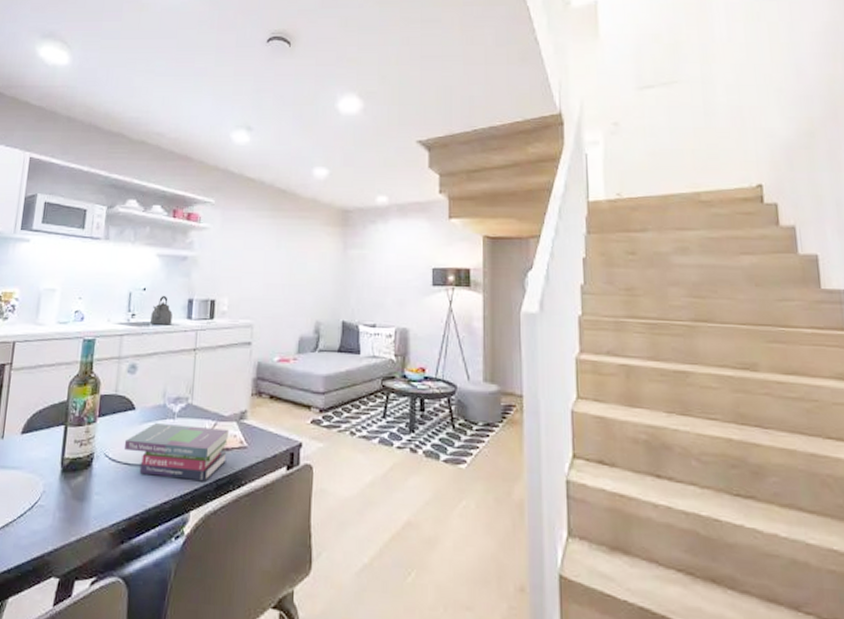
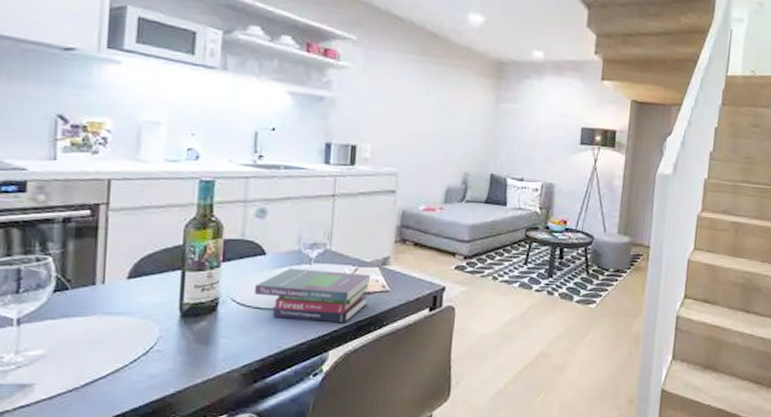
kettle: present [150,296,173,325] -> none [282,138,308,170]

